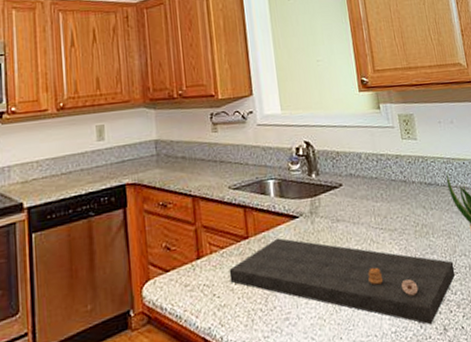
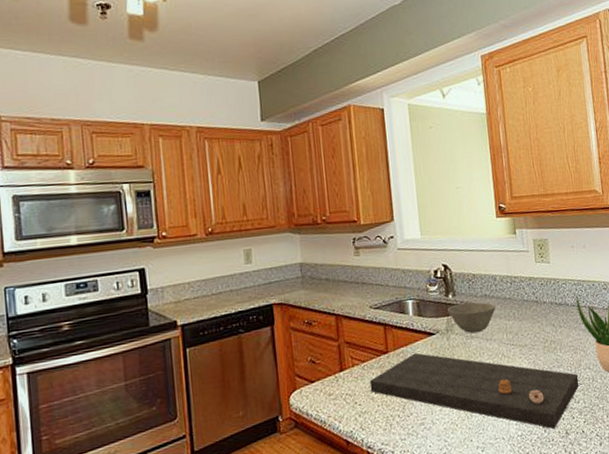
bowl: none [311,182,362,217] -> present [448,302,496,334]

